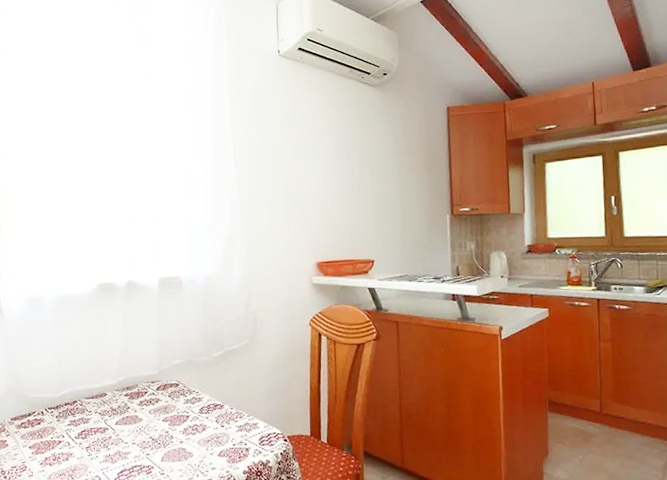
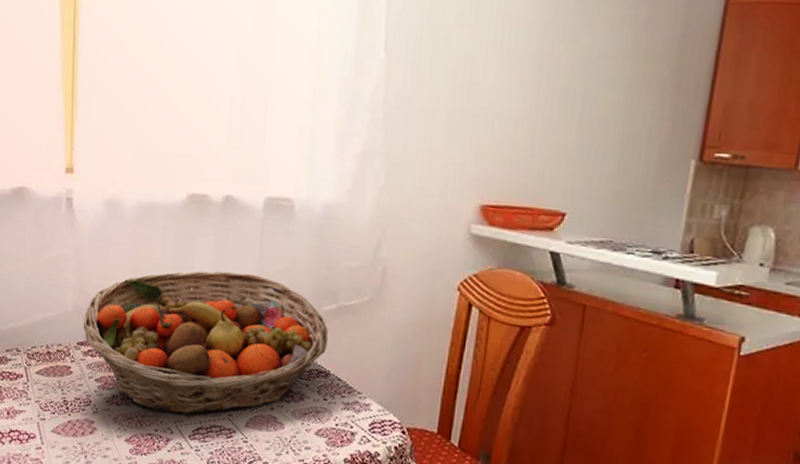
fruit basket: none [15,338,220,464] -> present [83,271,329,416]

